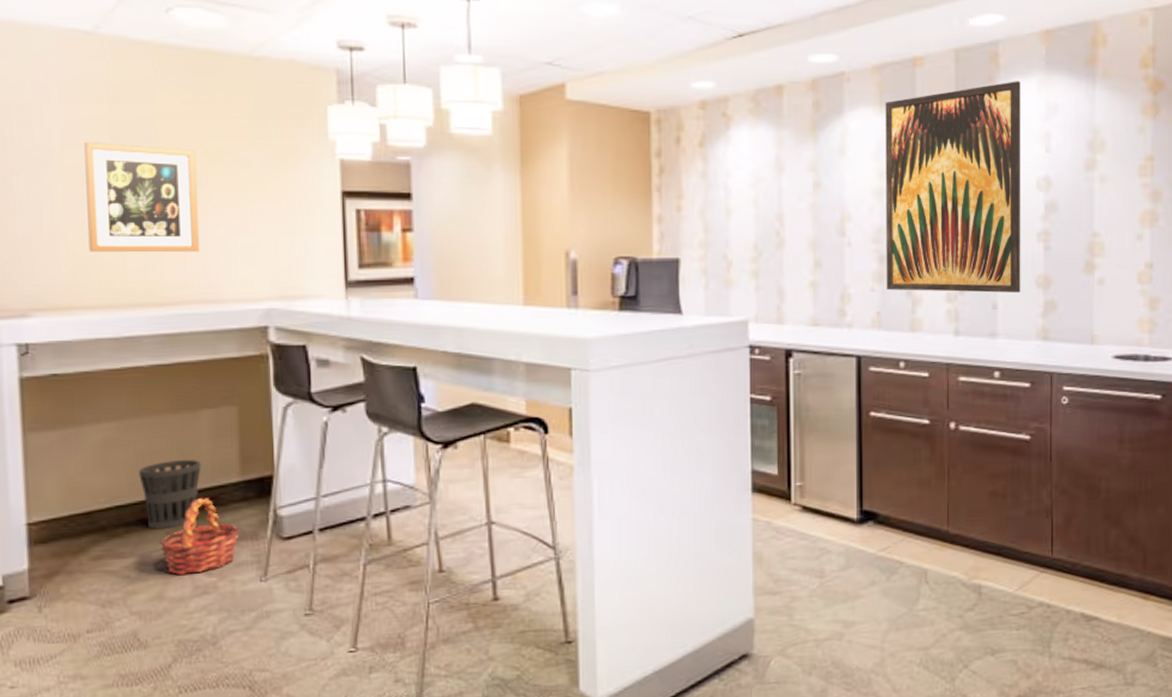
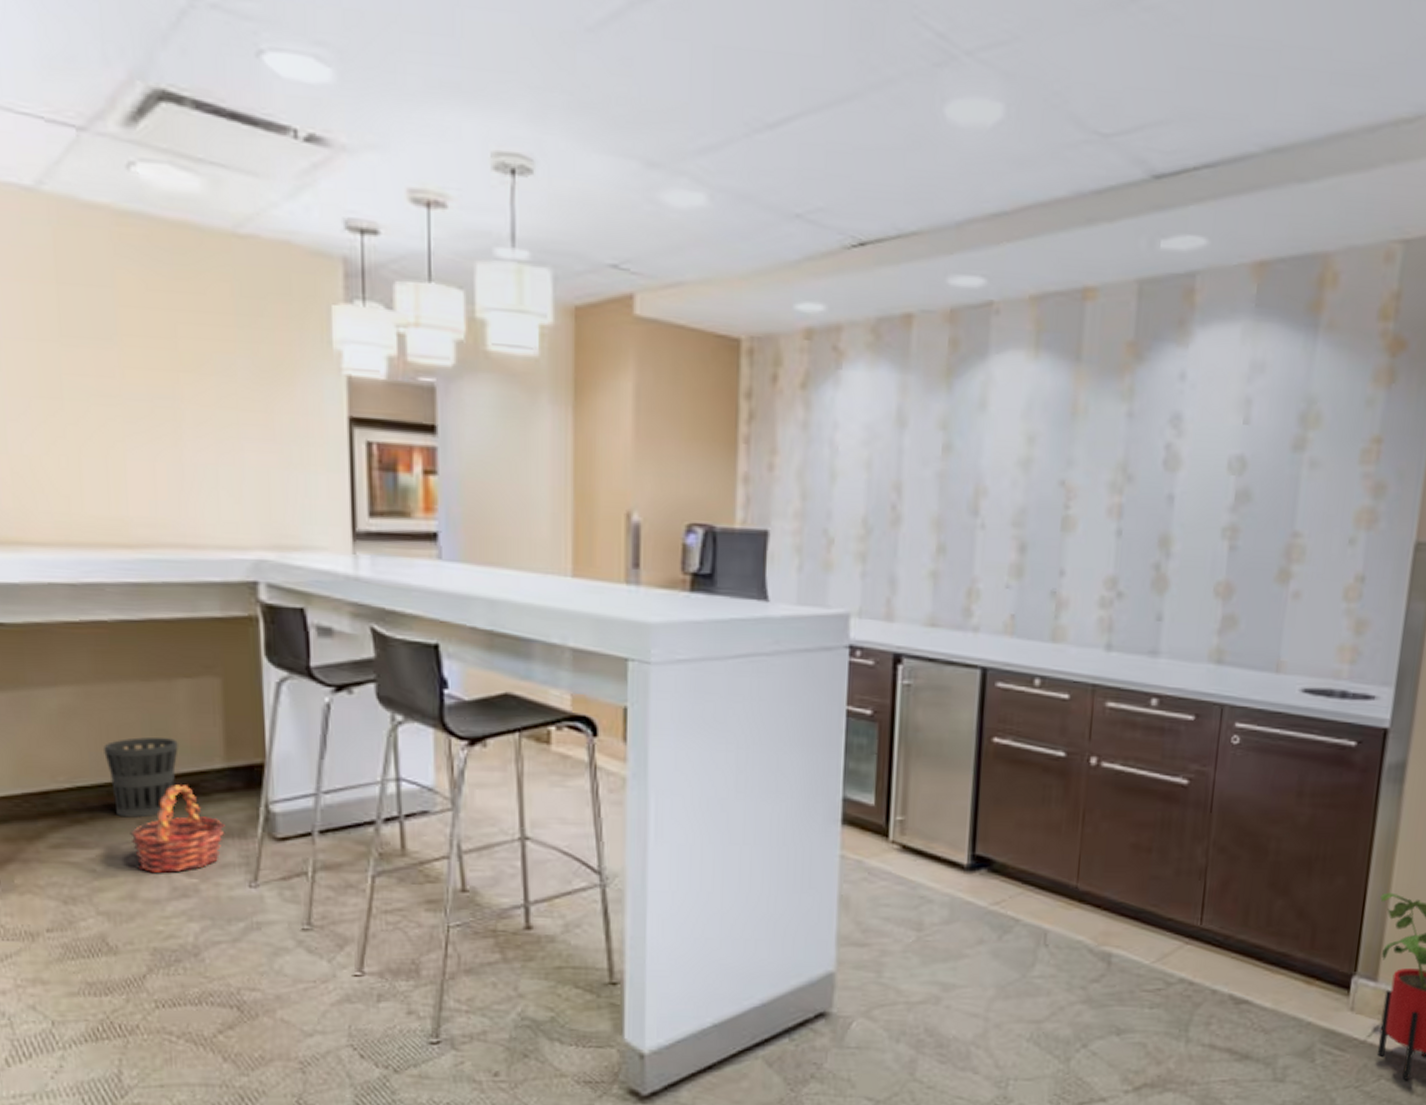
wall art: present [84,142,200,253] -> none [27,333,174,484]
wall art: present [885,81,1021,293] -> none [1025,327,1220,603]

